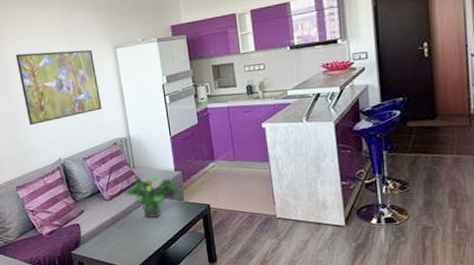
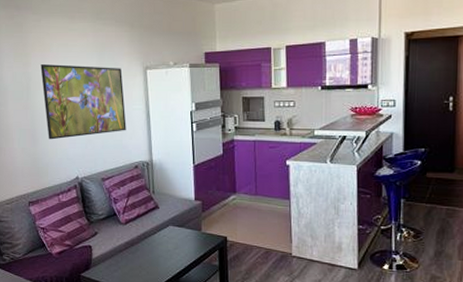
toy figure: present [123,171,181,219] -> none [140,198,199,247]

